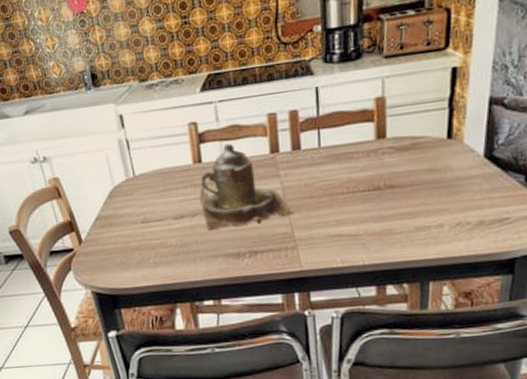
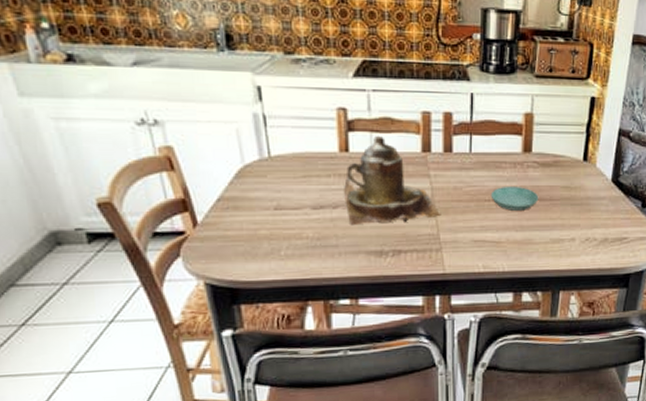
saucer: none [344,175,398,202] -> present [490,185,539,211]

